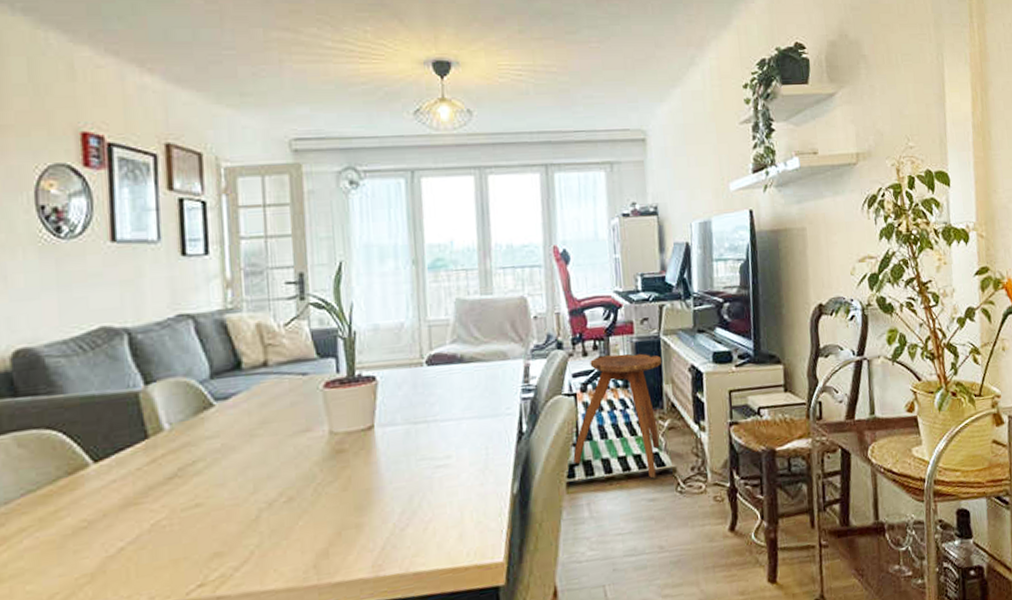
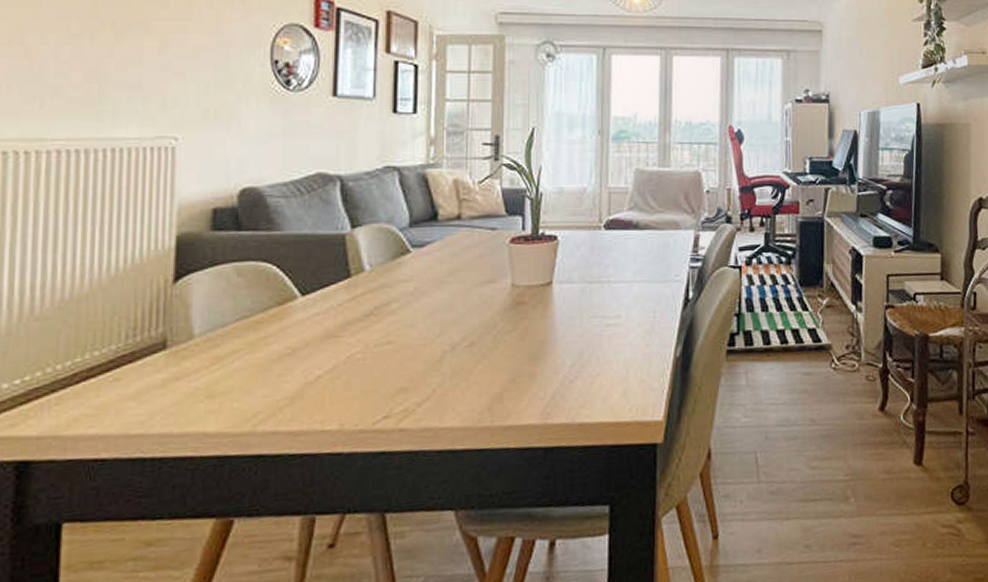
stool: present [573,353,663,479] -> none [734,232,825,354]

